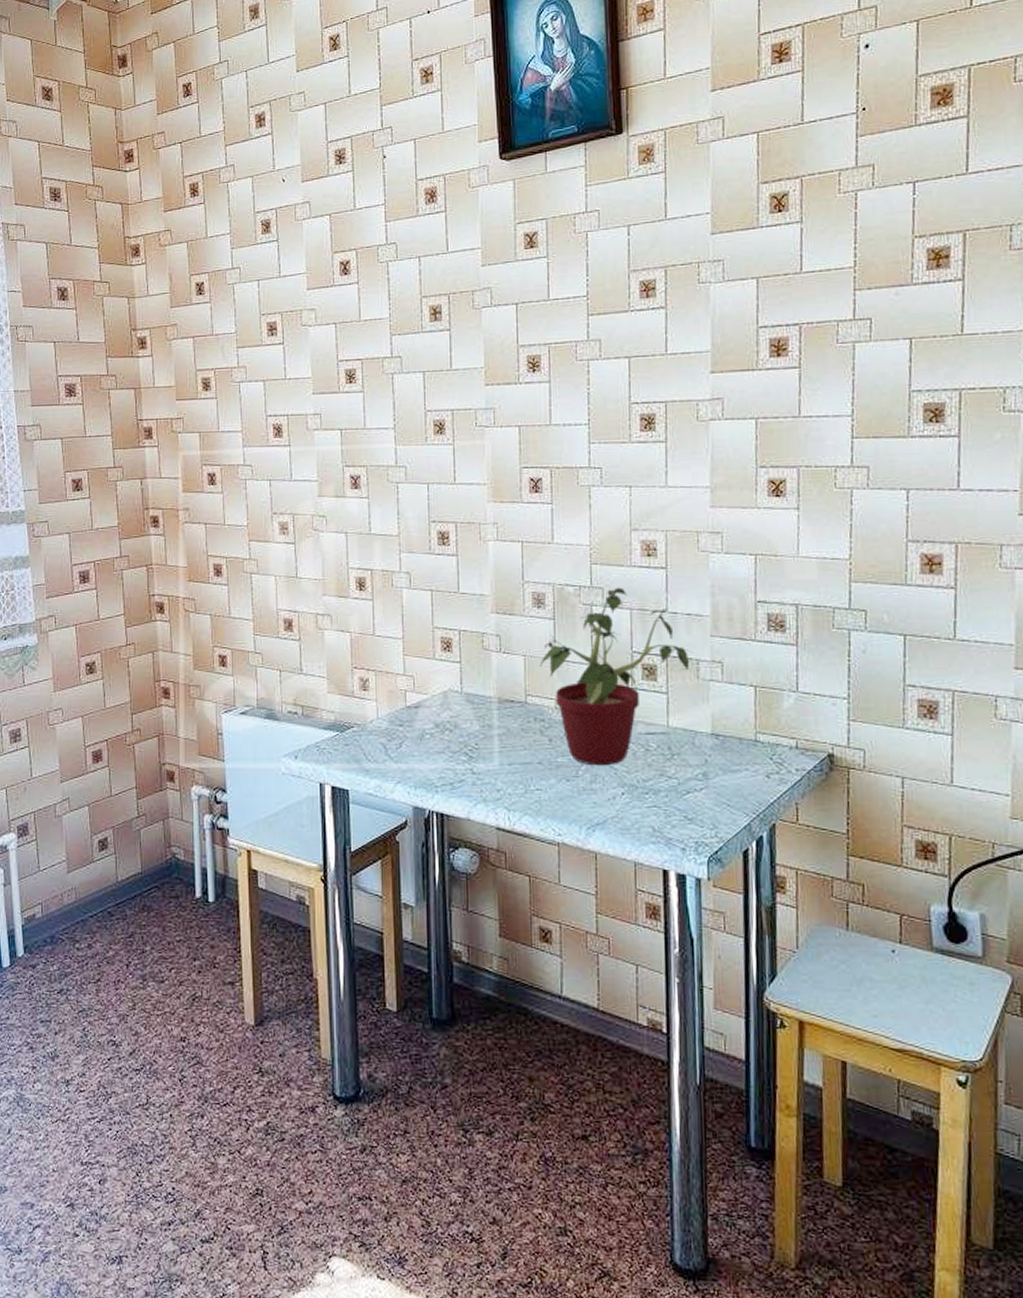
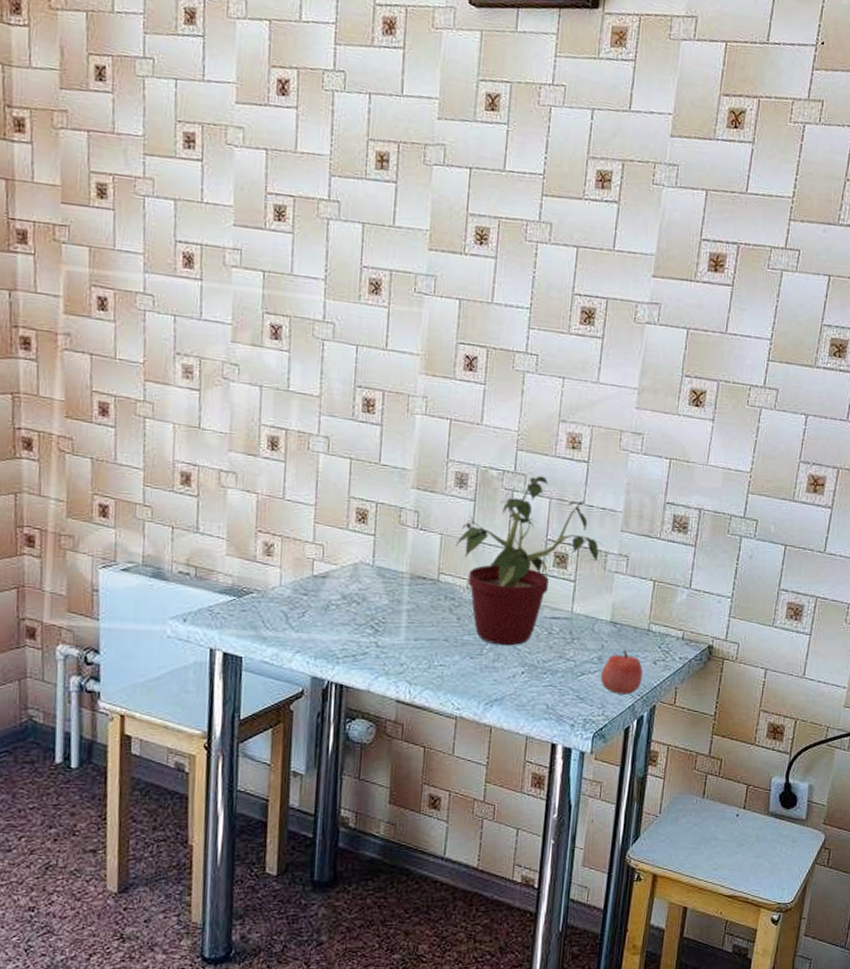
apple: none [708,765,755,813] -> present [600,651,643,695]

